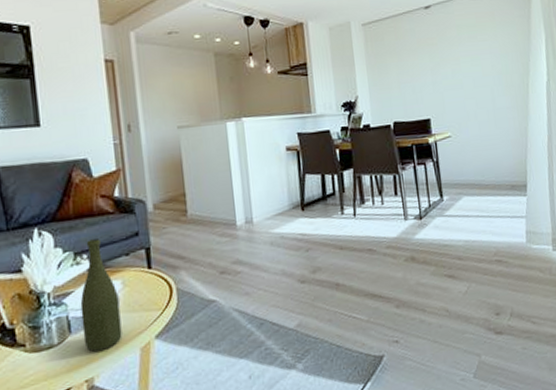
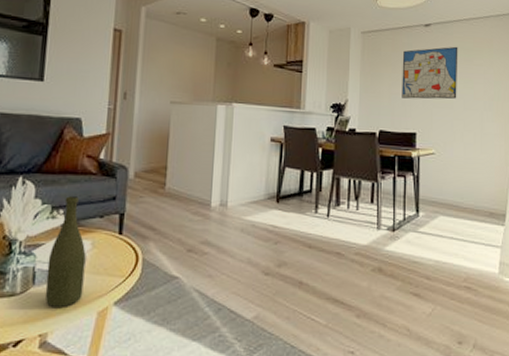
wall art: none [406,24,466,86] -> present [402,46,458,99]

